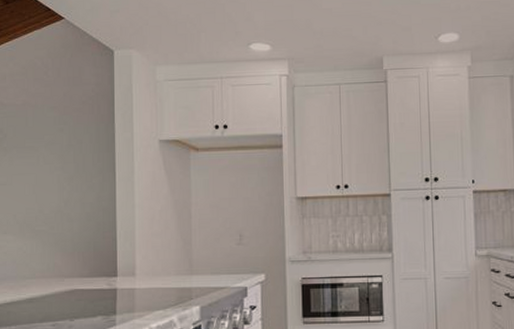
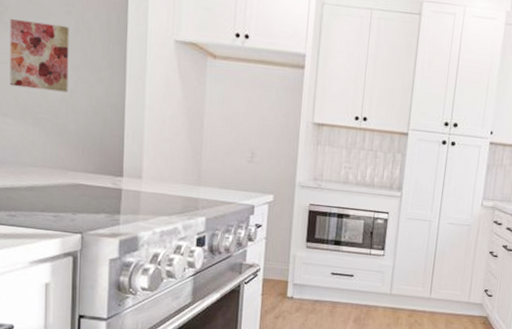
wall art: none [9,142,63,205] -> present [10,19,69,93]

